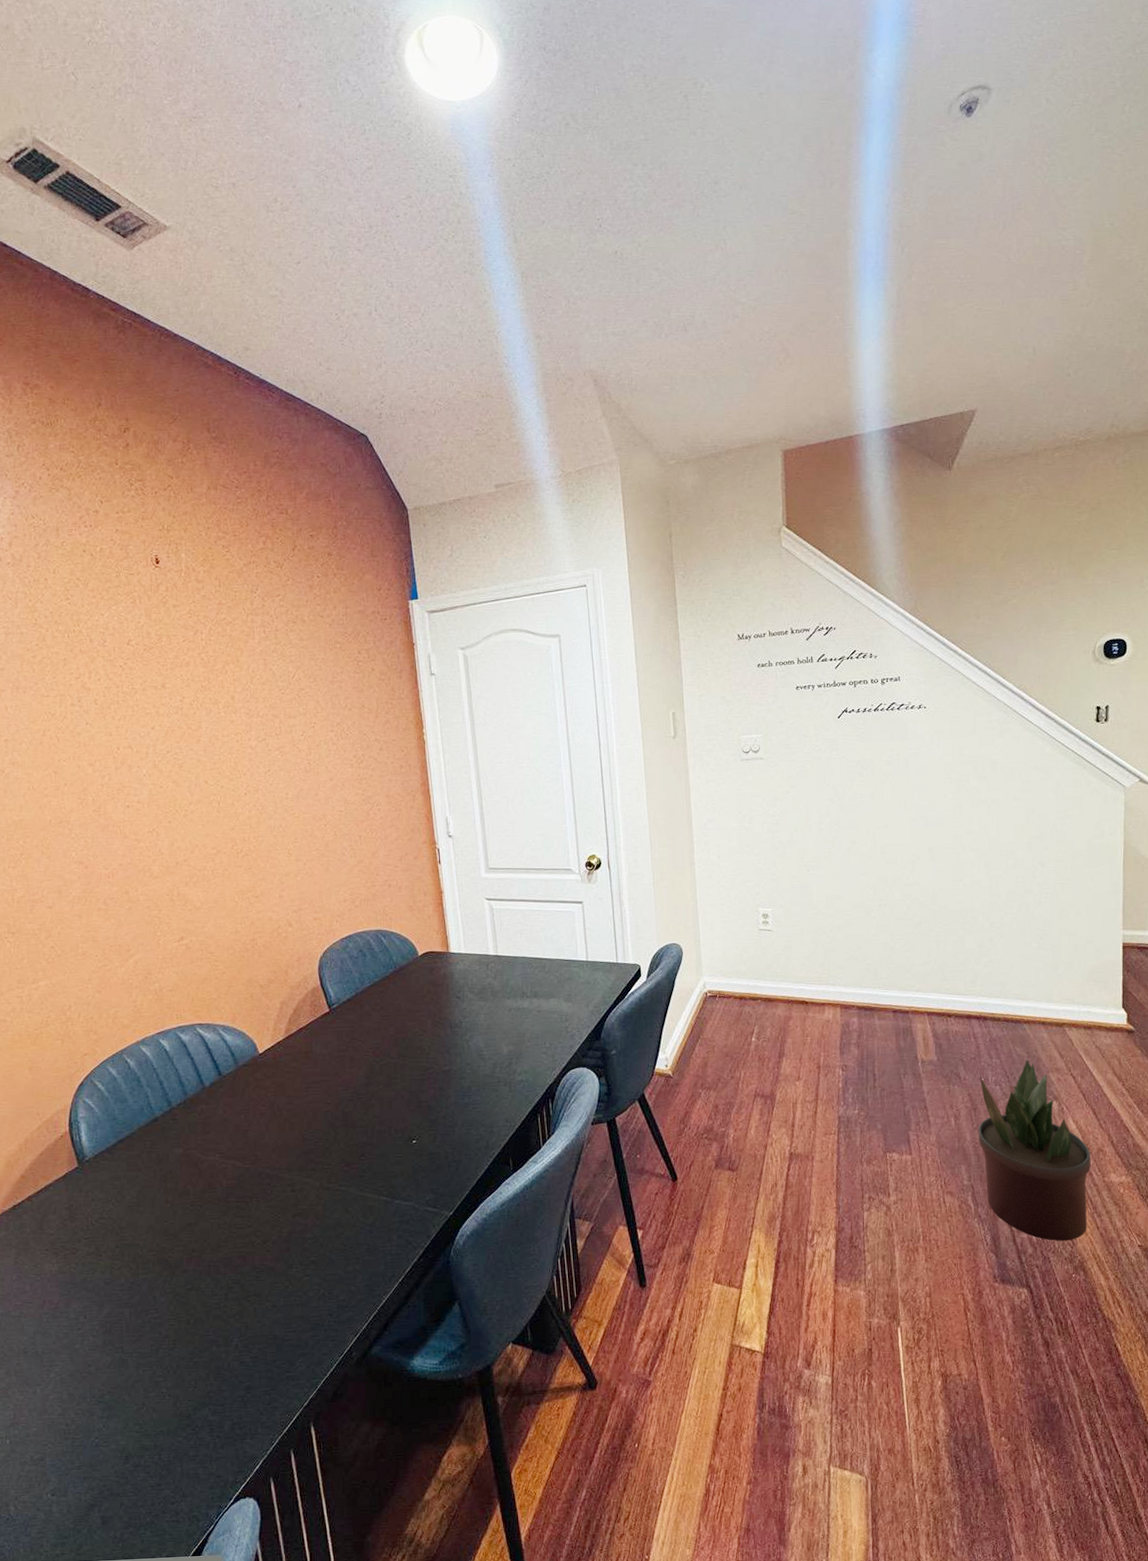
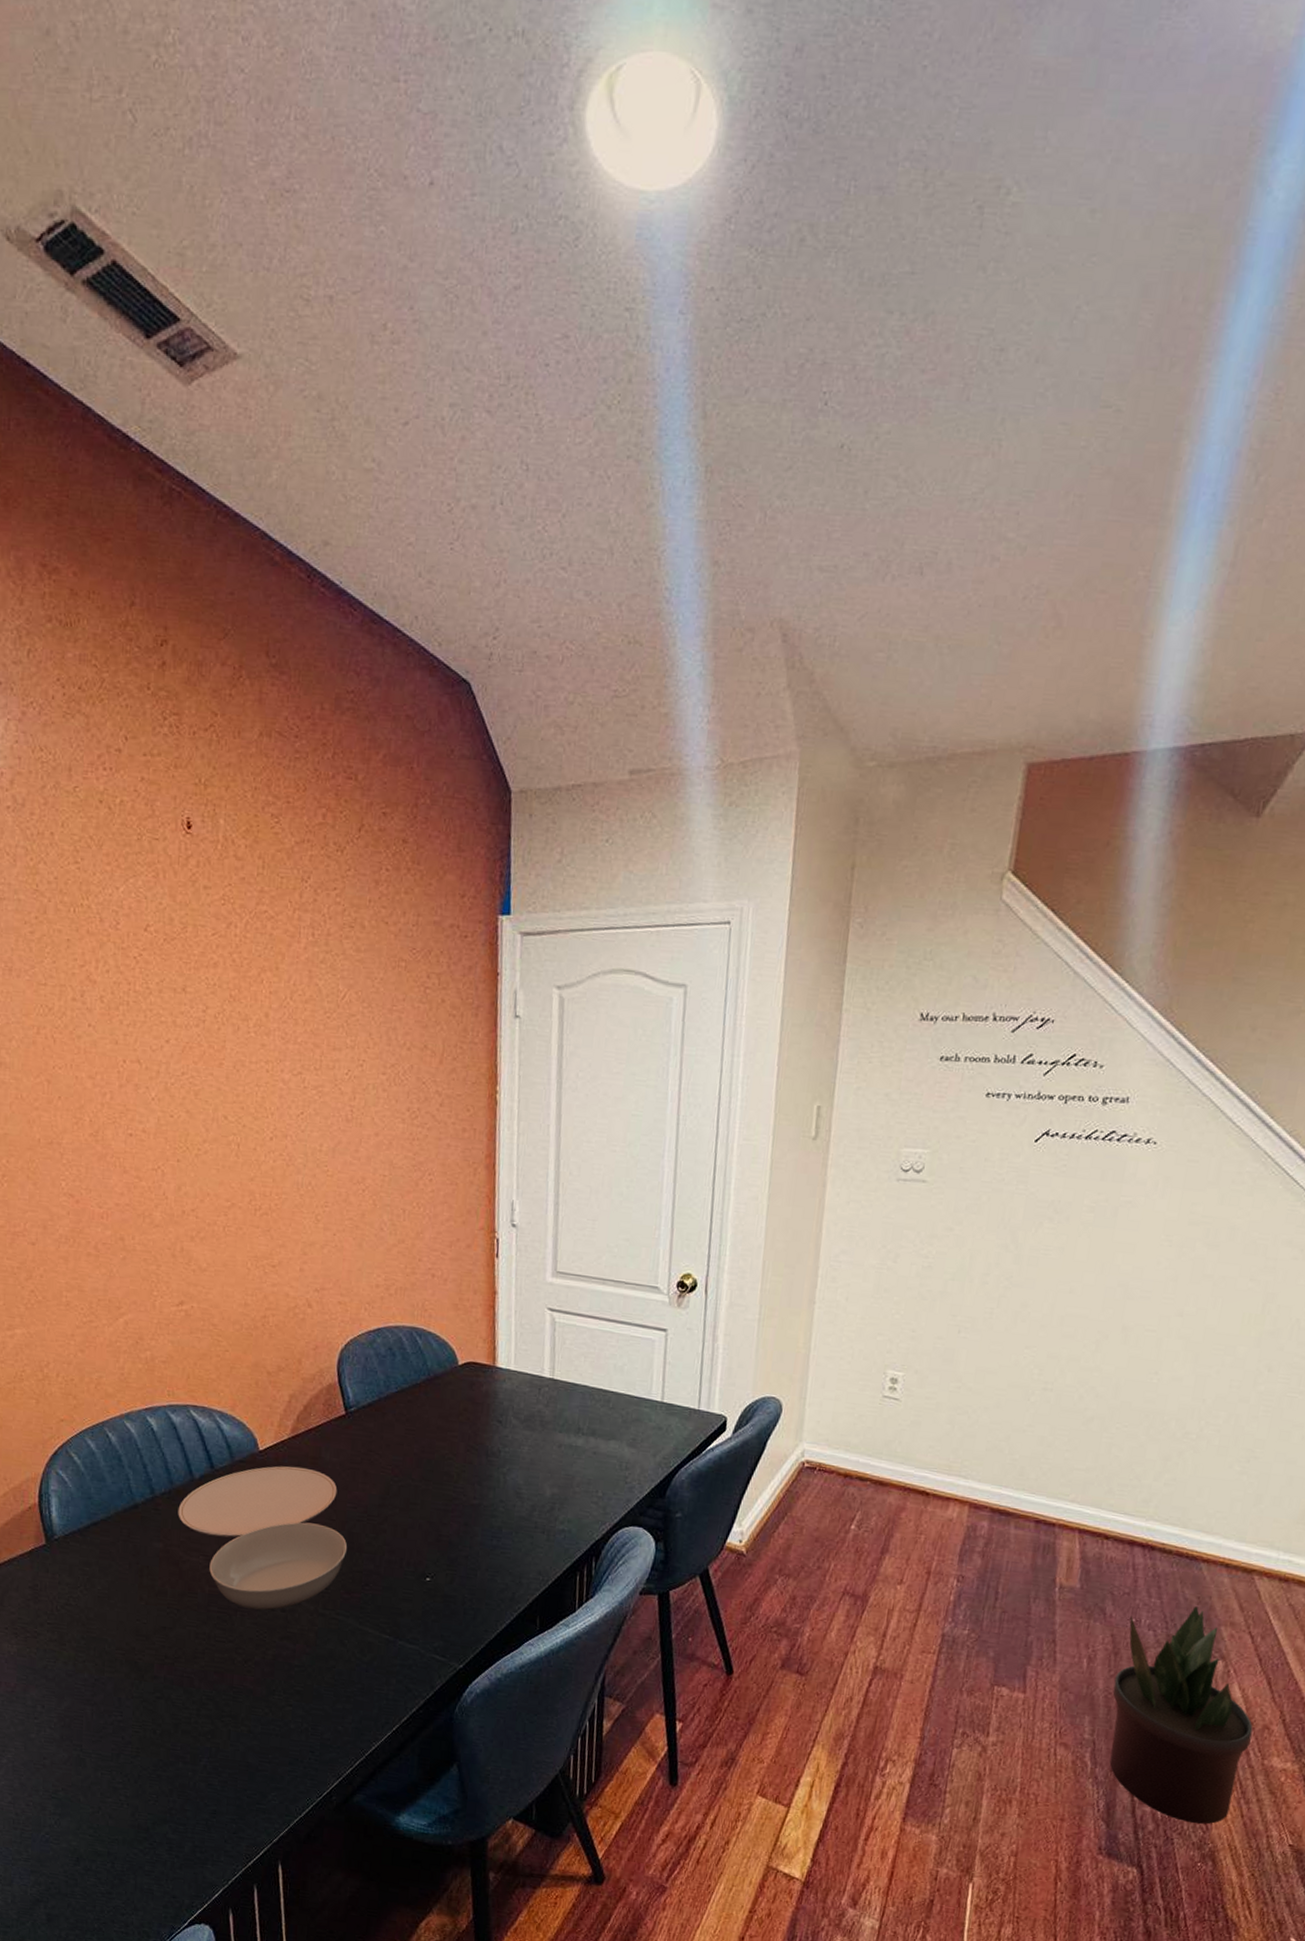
plate: none [193,1062,329,1135] -> present [178,1466,338,1538]
bowl: none [225,1109,343,1194] -> present [209,1522,348,1611]

